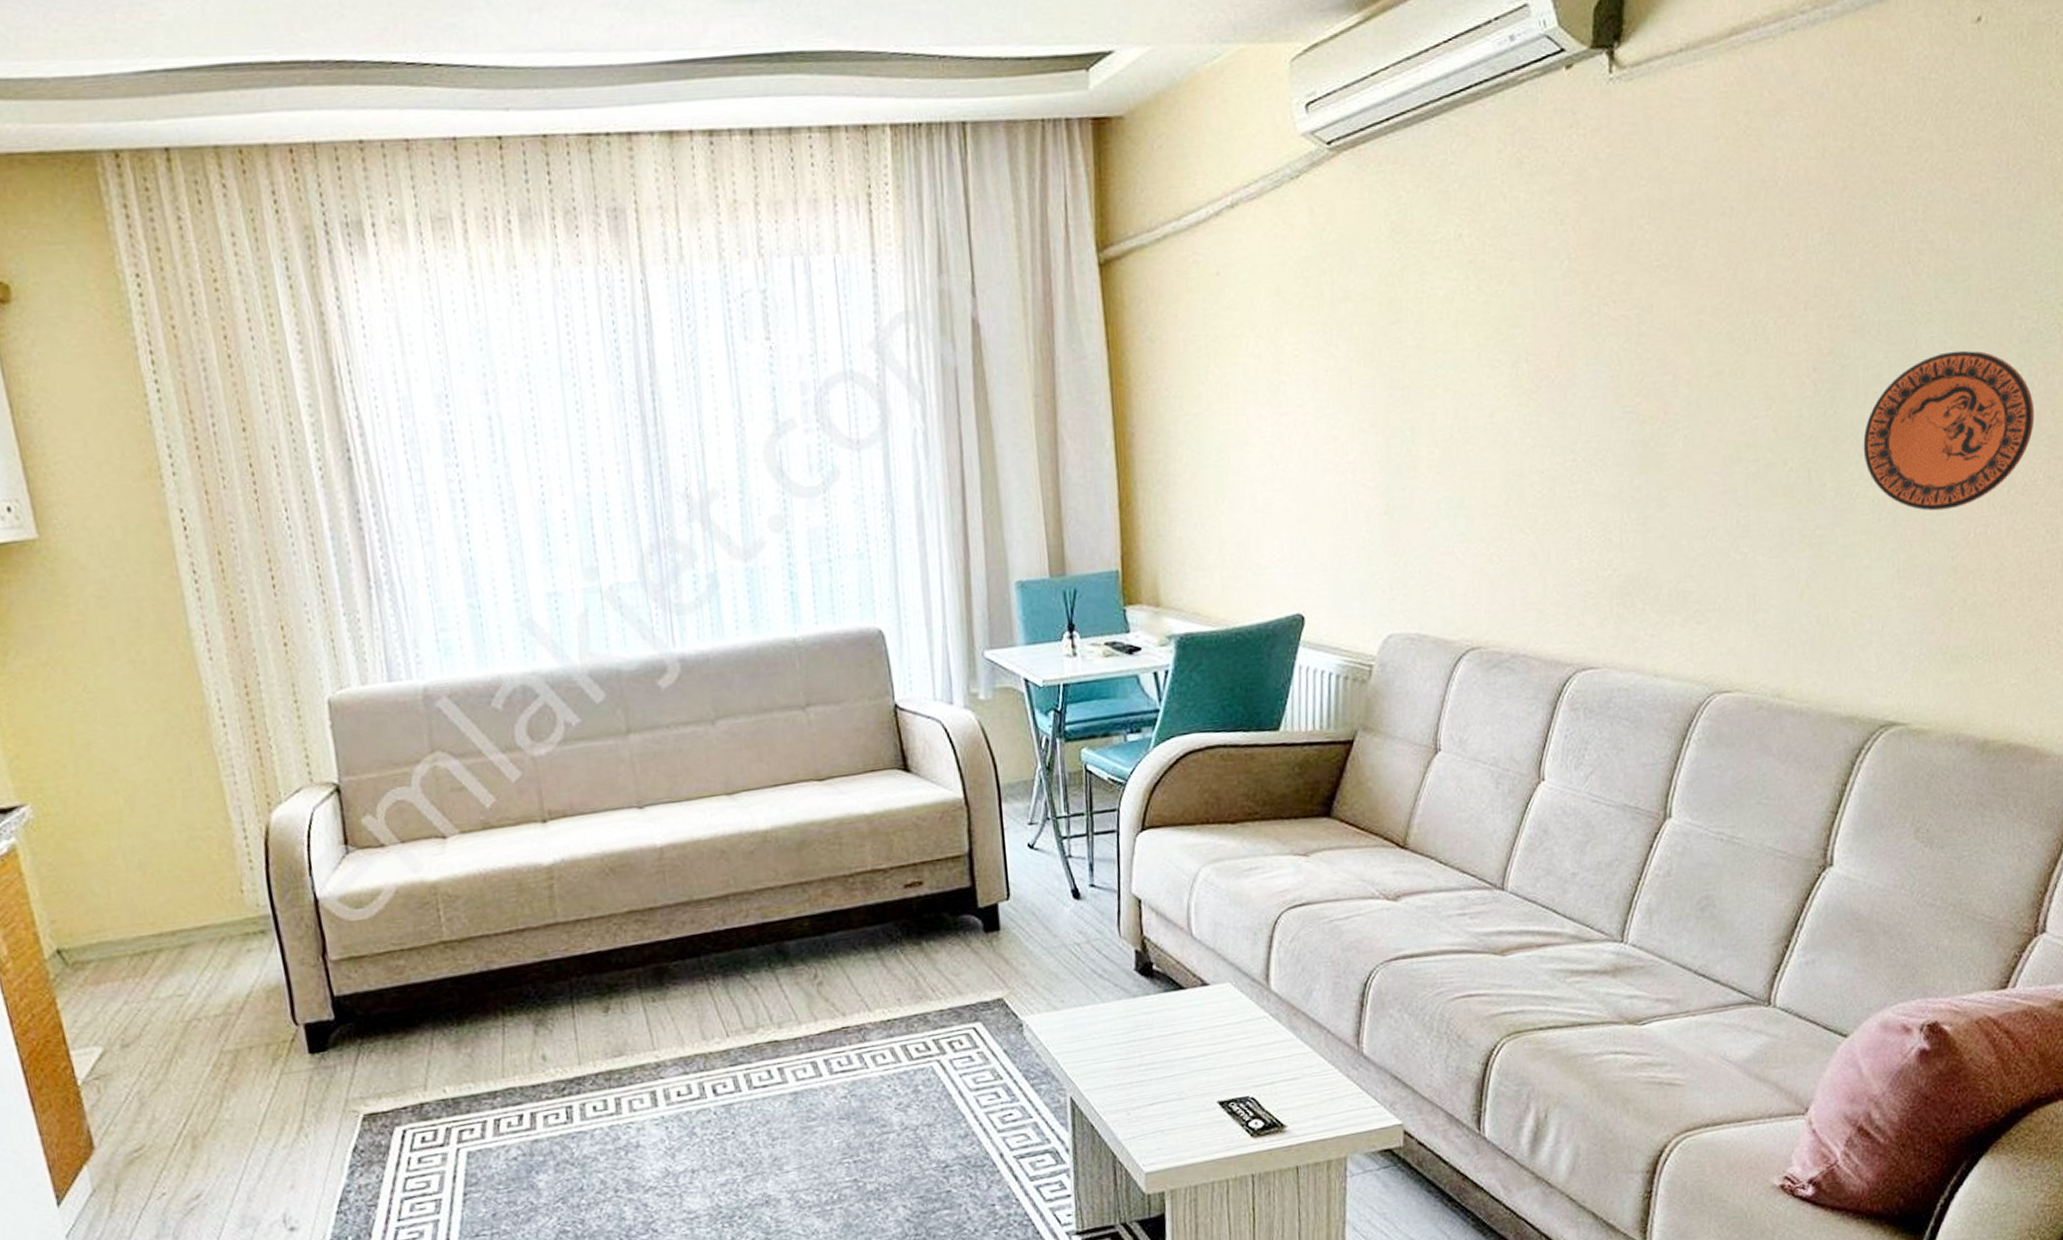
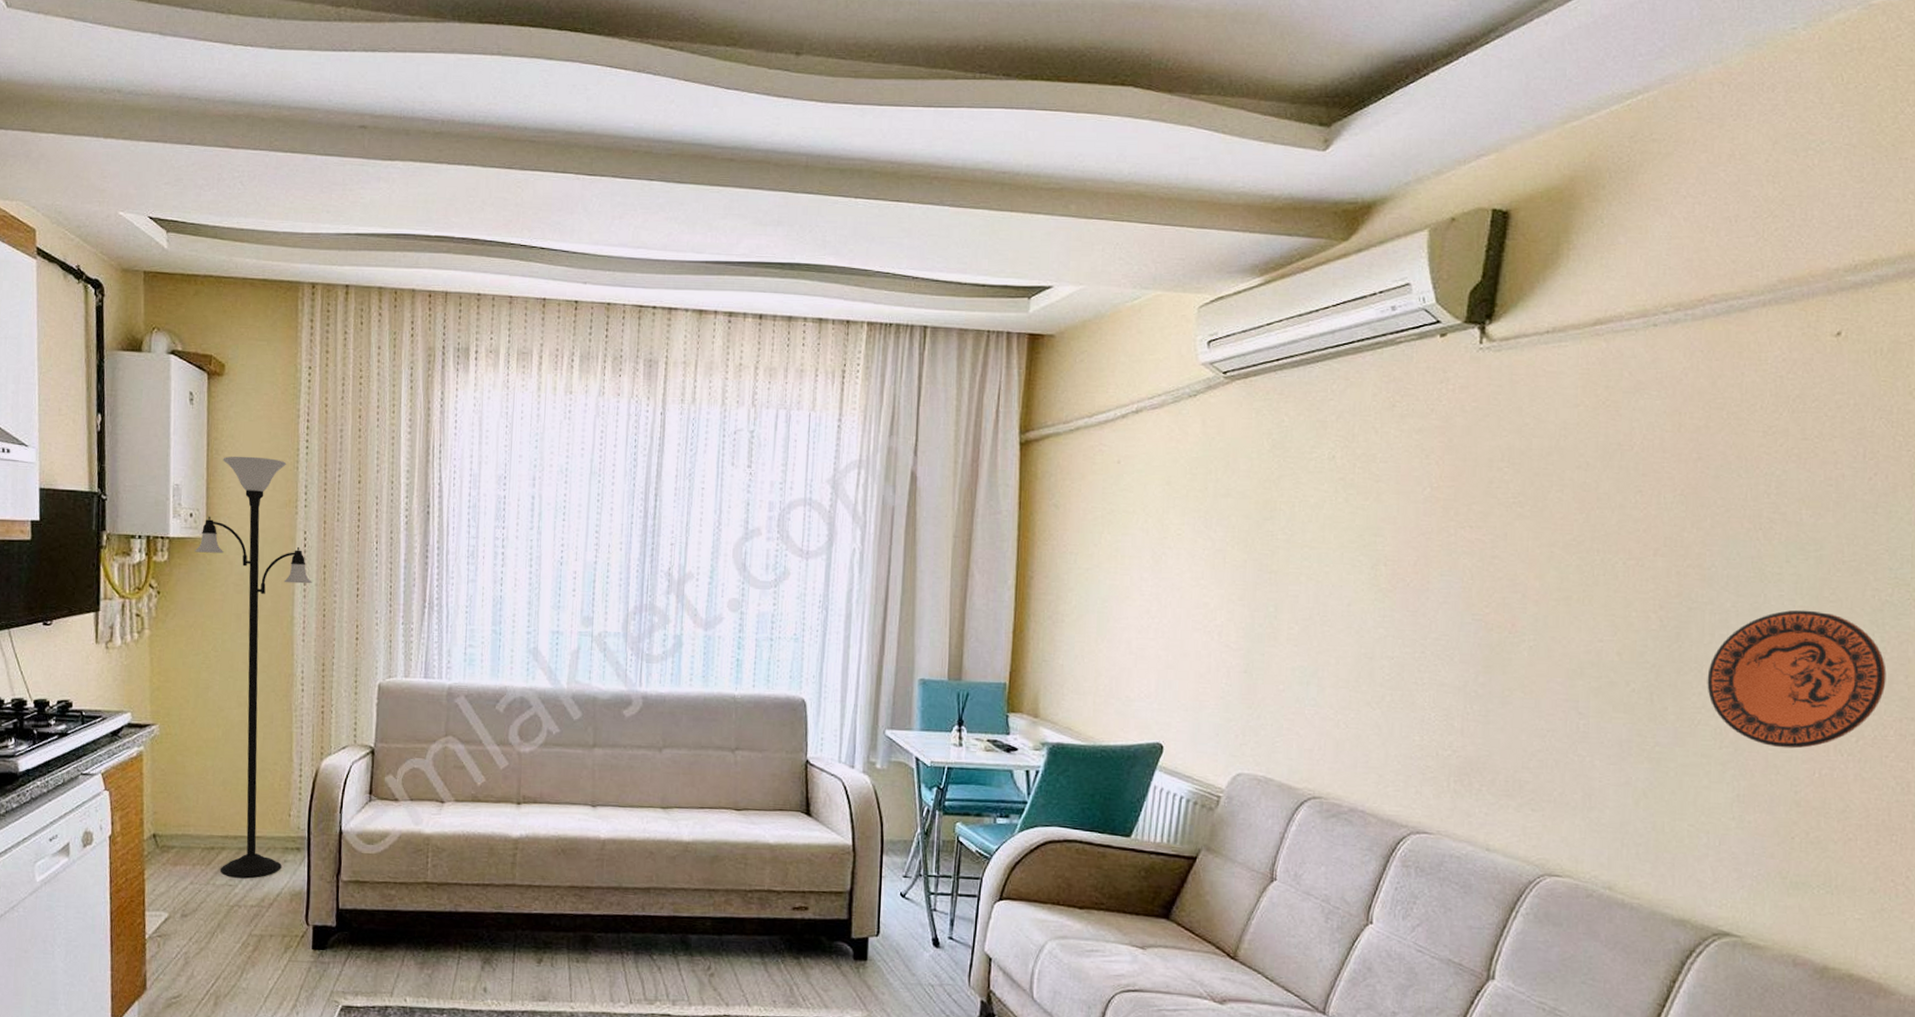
floor lamp: none [26,413,246,984] -> present [195,456,312,878]

